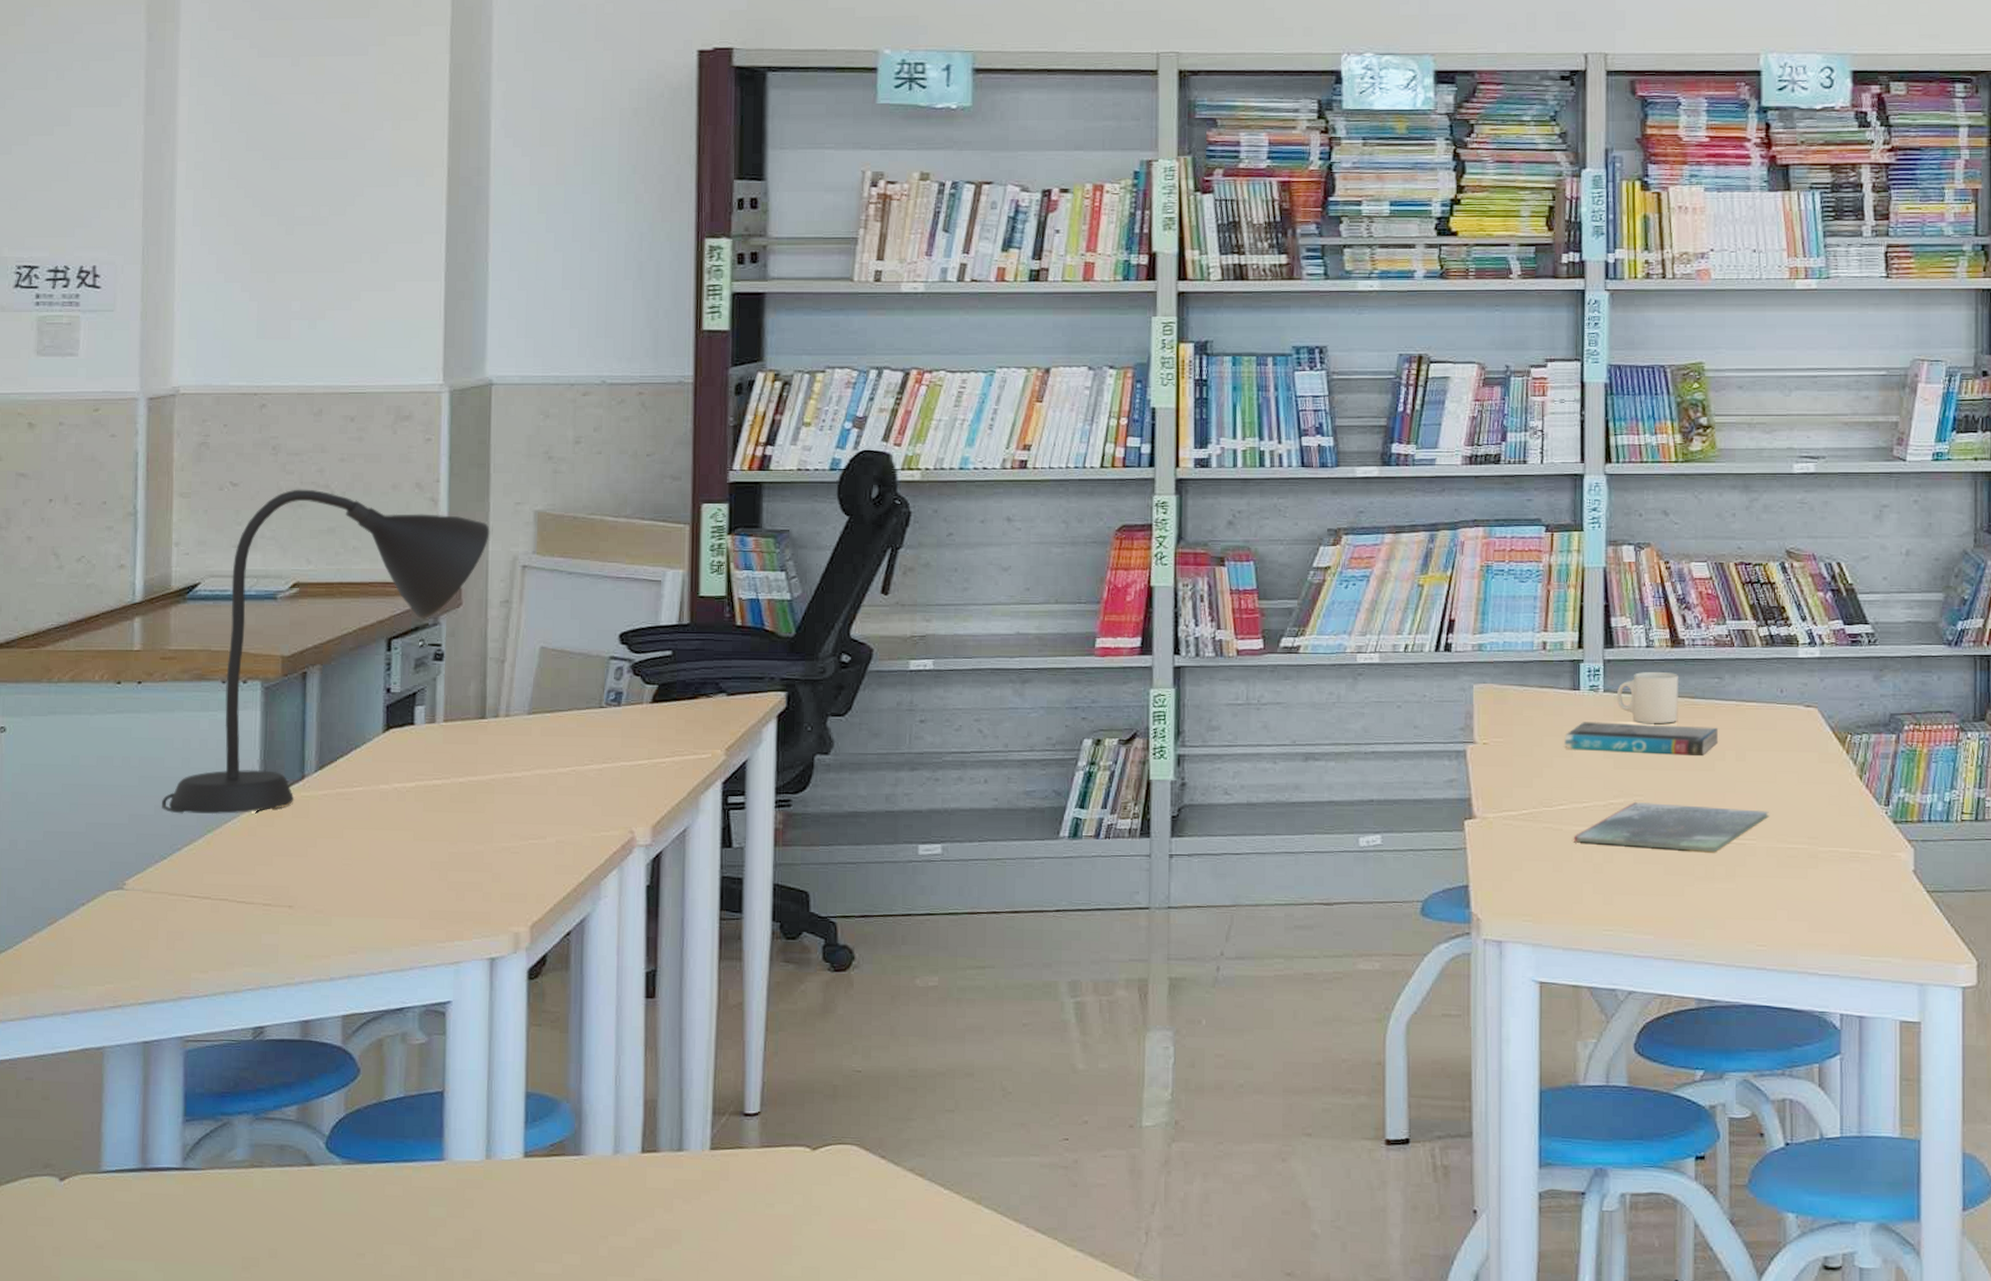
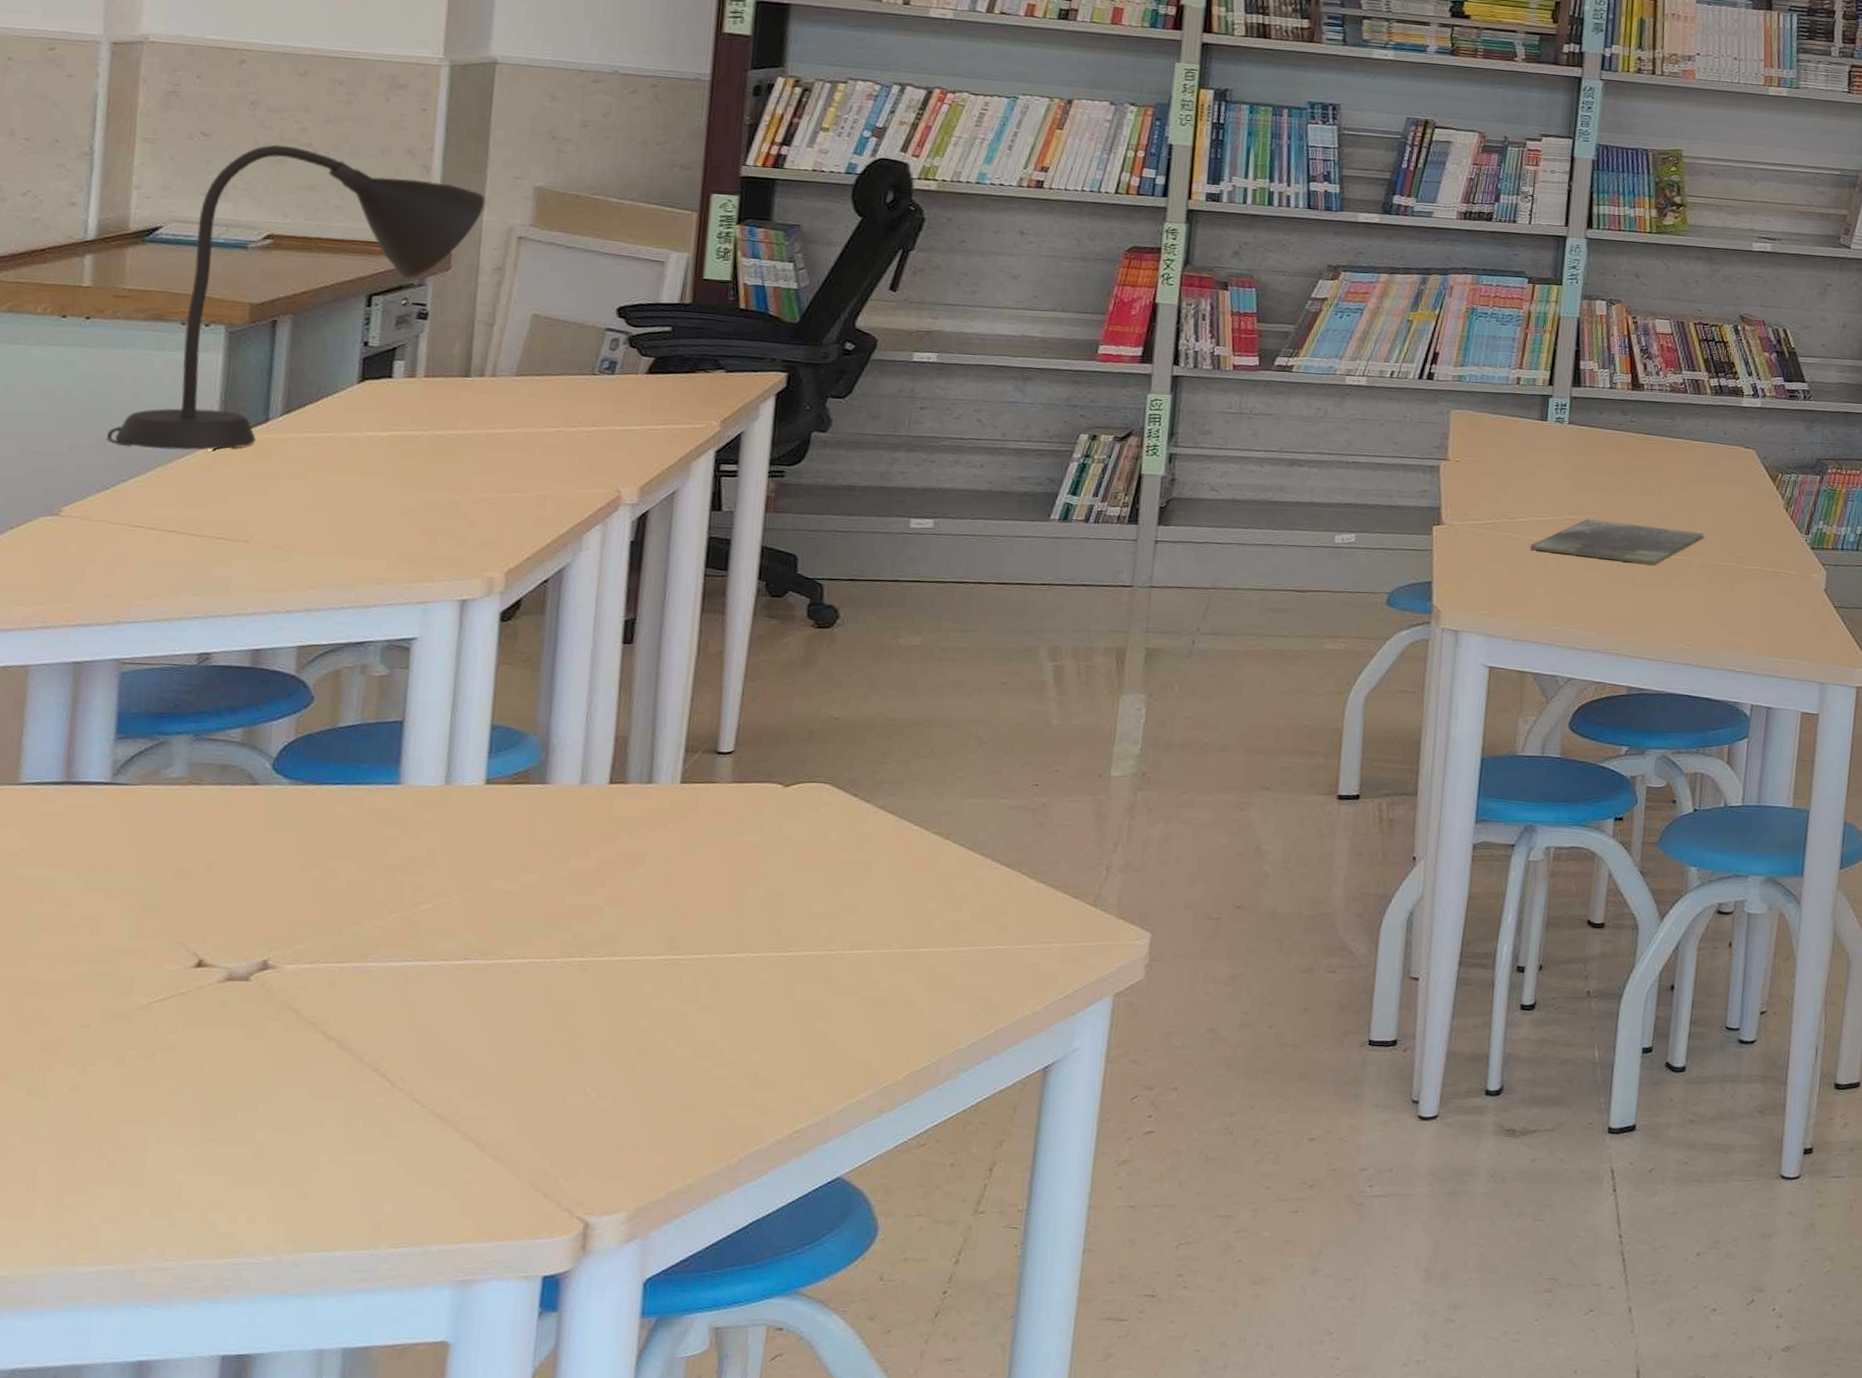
book: present [1564,722,1718,757] -> none [1529,448,1667,484]
mug: present [1616,671,1678,723] -> none [1579,409,1636,454]

